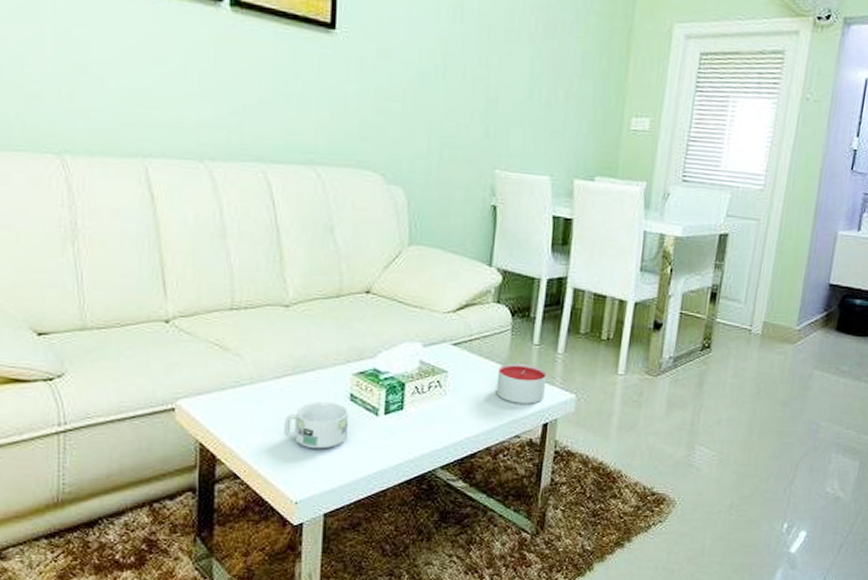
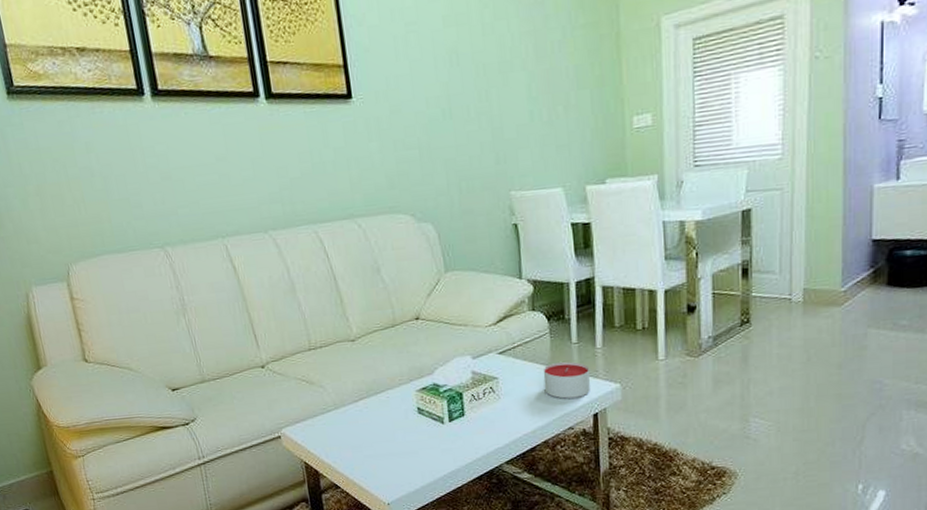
mug: present [283,402,349,449] -> none [367,417,421,458]

